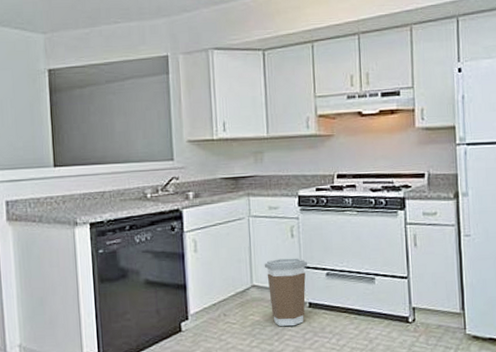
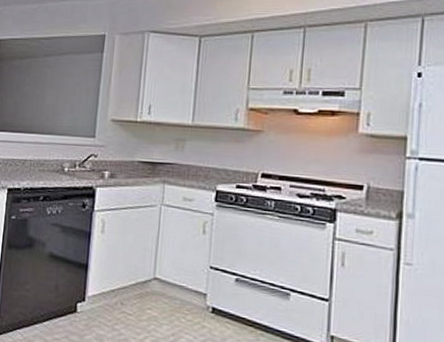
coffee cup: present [264,258,308,327] -> none [169,254,217,330]

